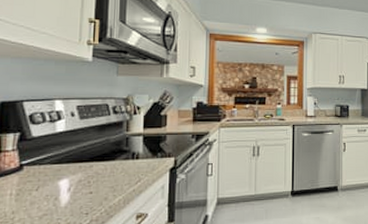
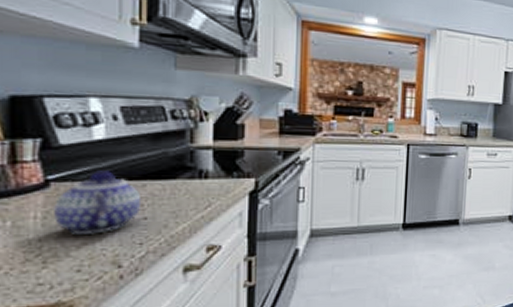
teapot: none [24,156,89,207] -> present [52,170,142,234]

